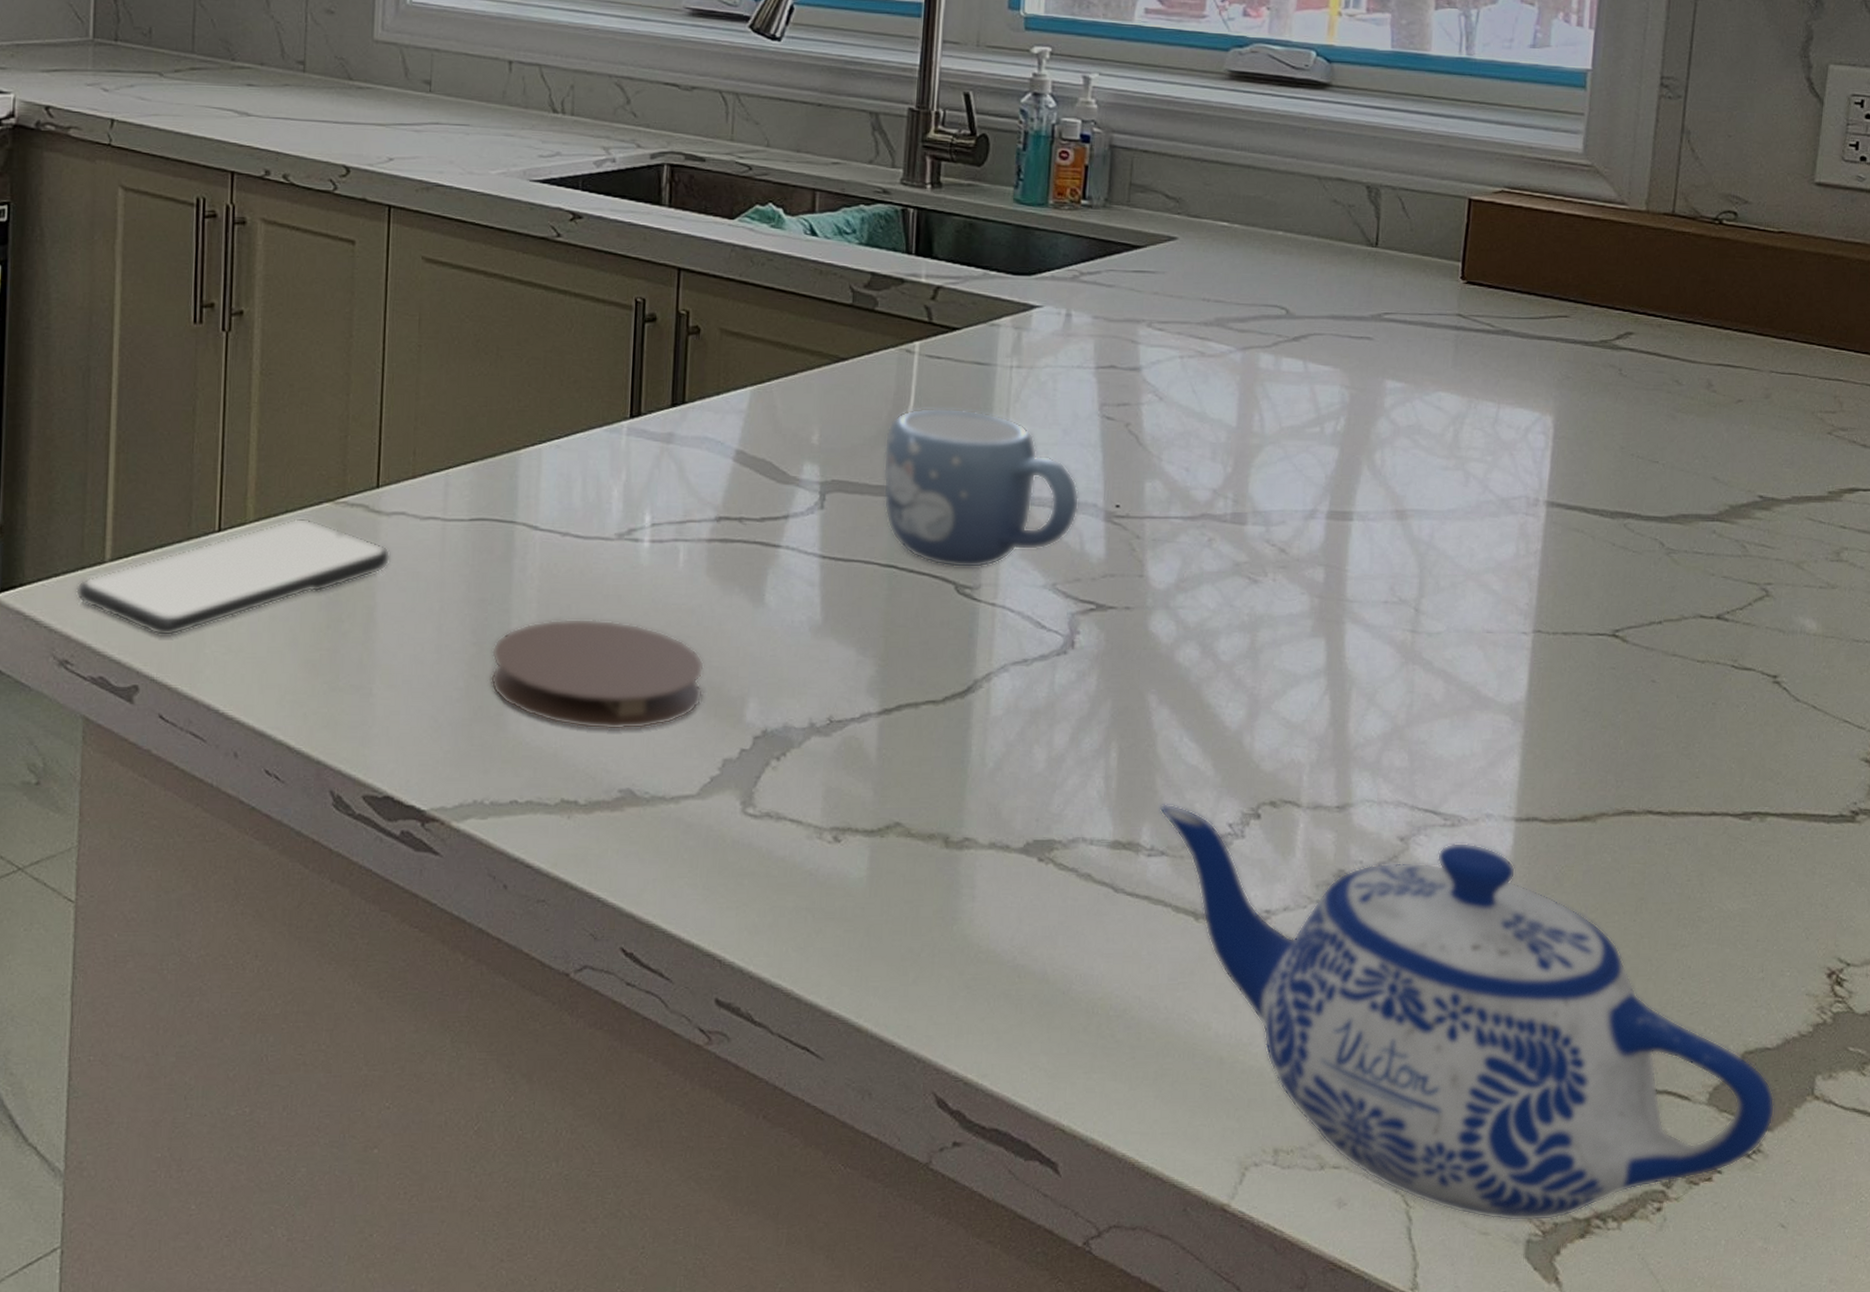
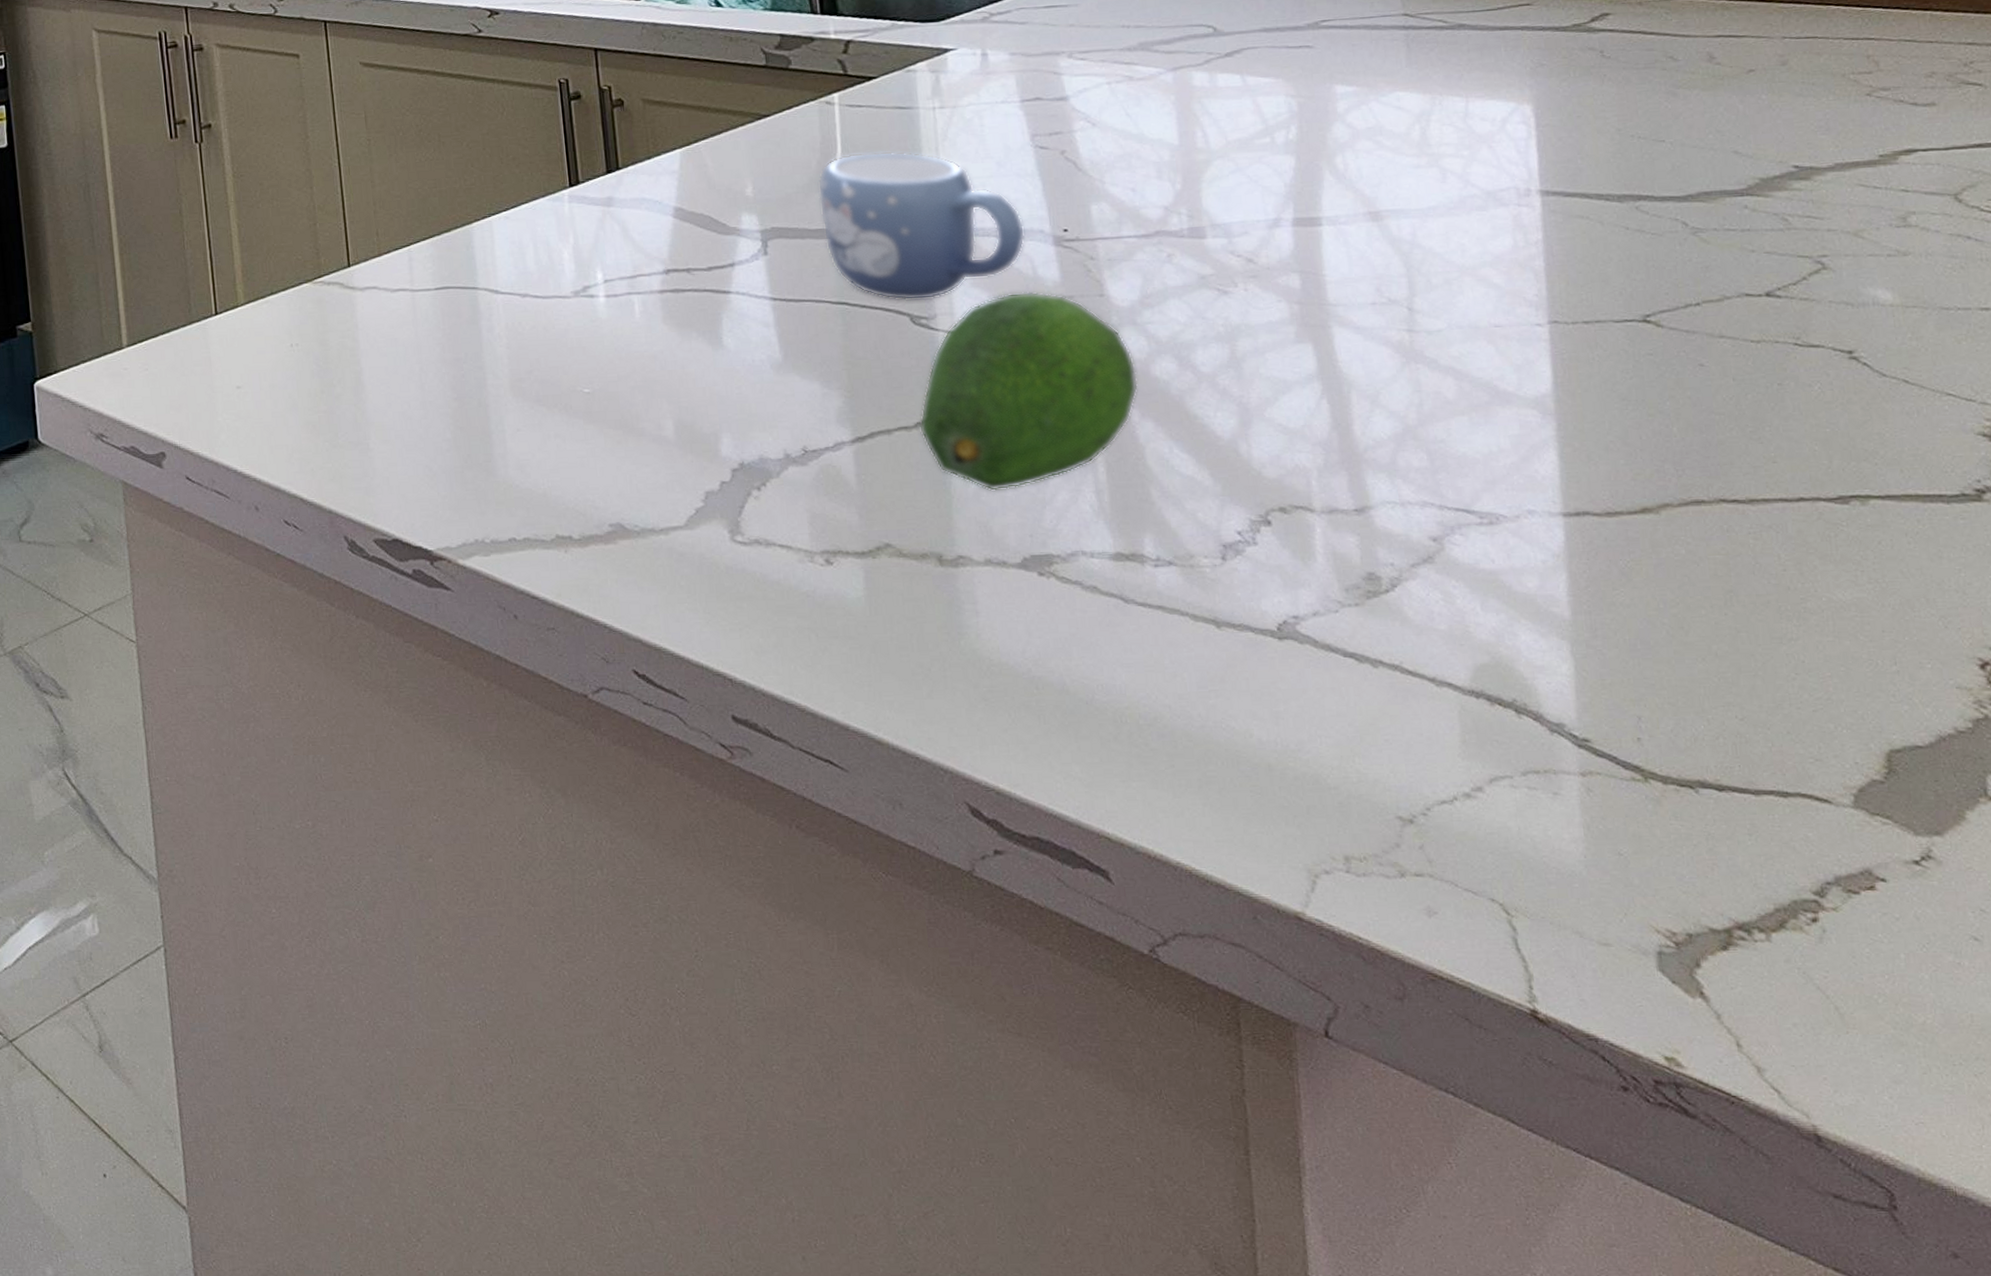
smartphone: present [75,518,391,636] -> none [101,298,370,409]
coaster: present [490,618,705,731] -> none [472,370,677,471]
fruit: none [946,567,1162,773] -> present [918,291,1138,492]
teapot: present [1159,804,1775,1222] -> none [1159,514,1942,932]

